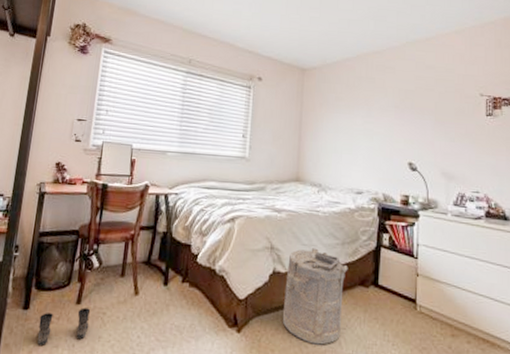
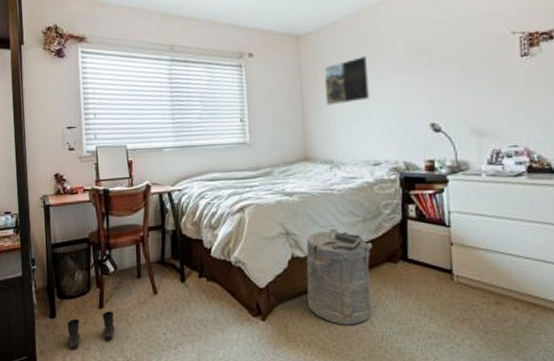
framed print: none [321,94,362,135] -> present [323,55,372,106]

